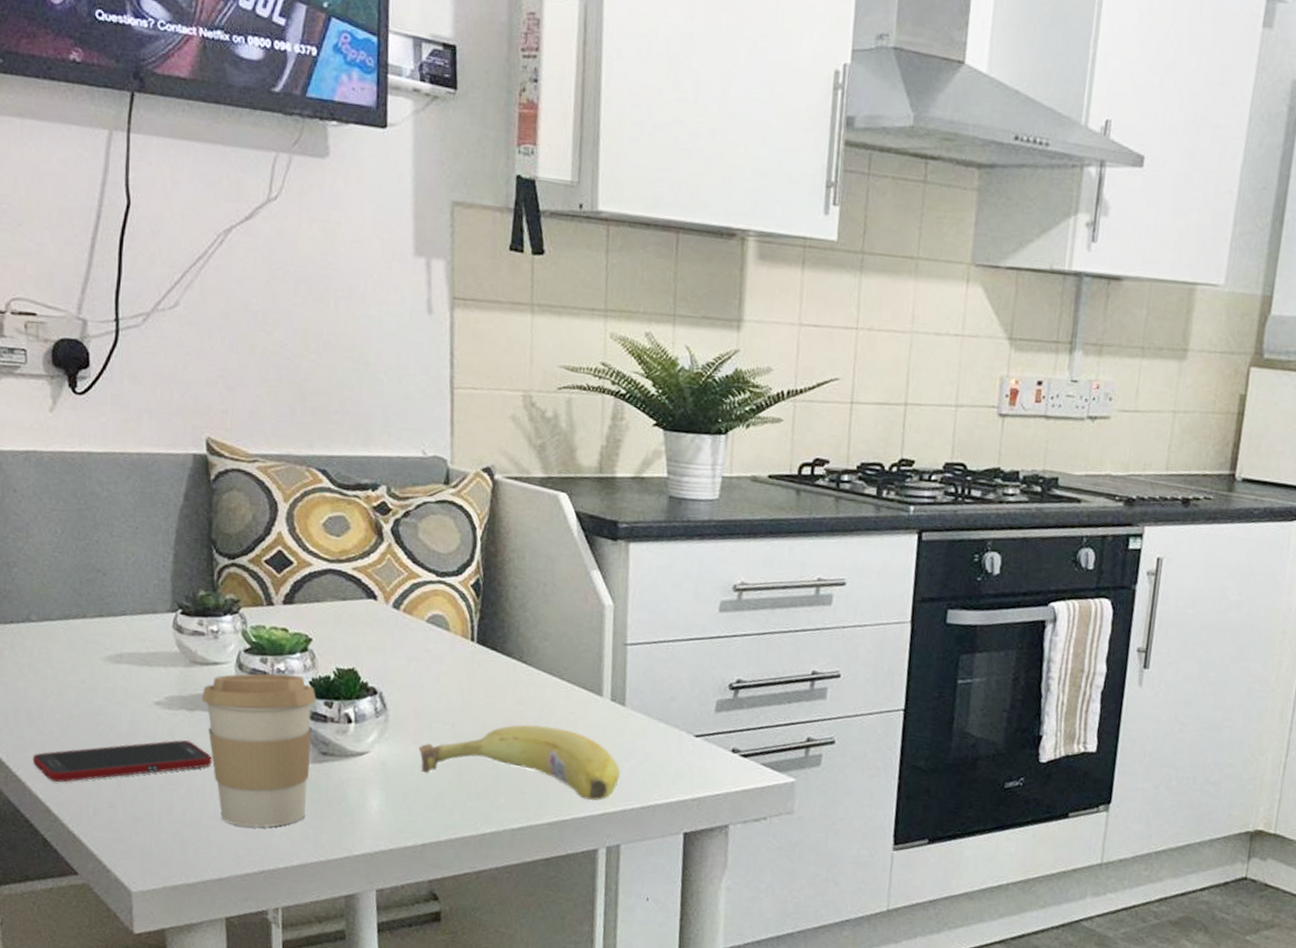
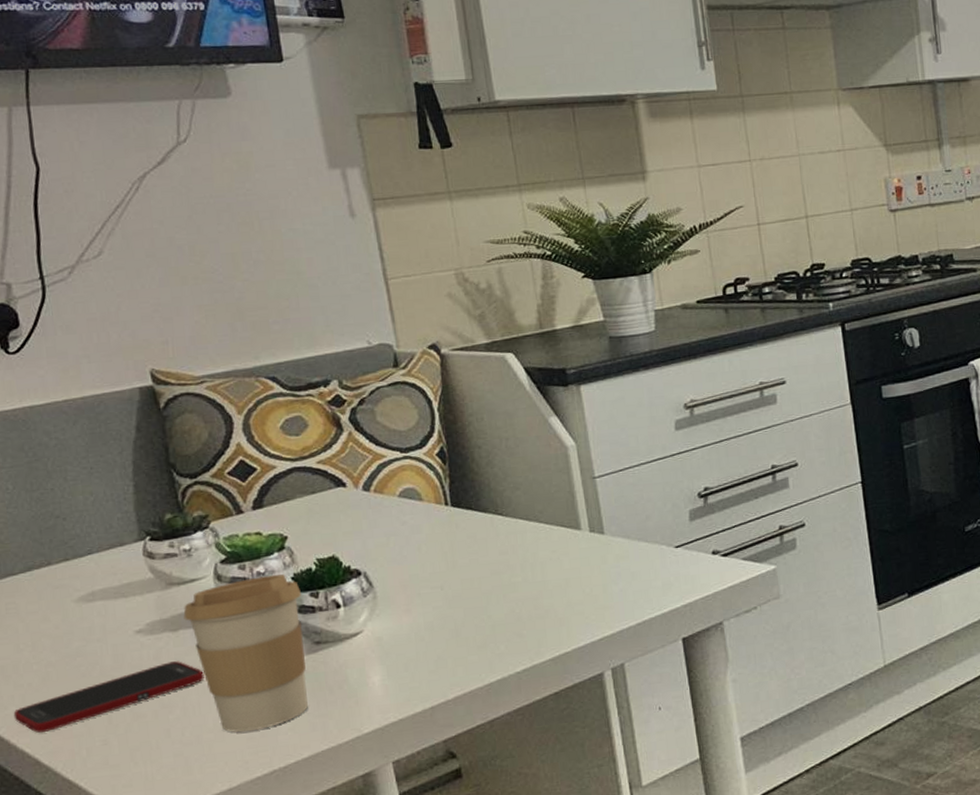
fruit: present [418,724,620,801] -> none [411,568,611,639]

